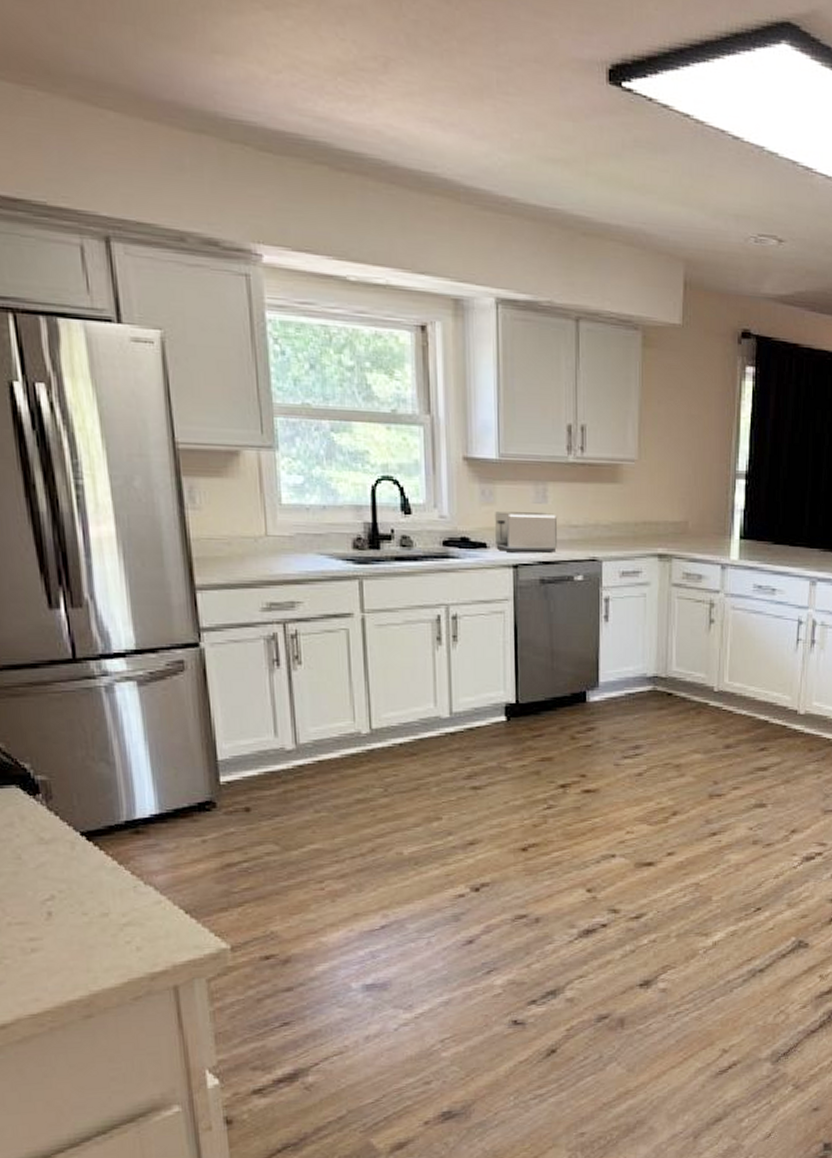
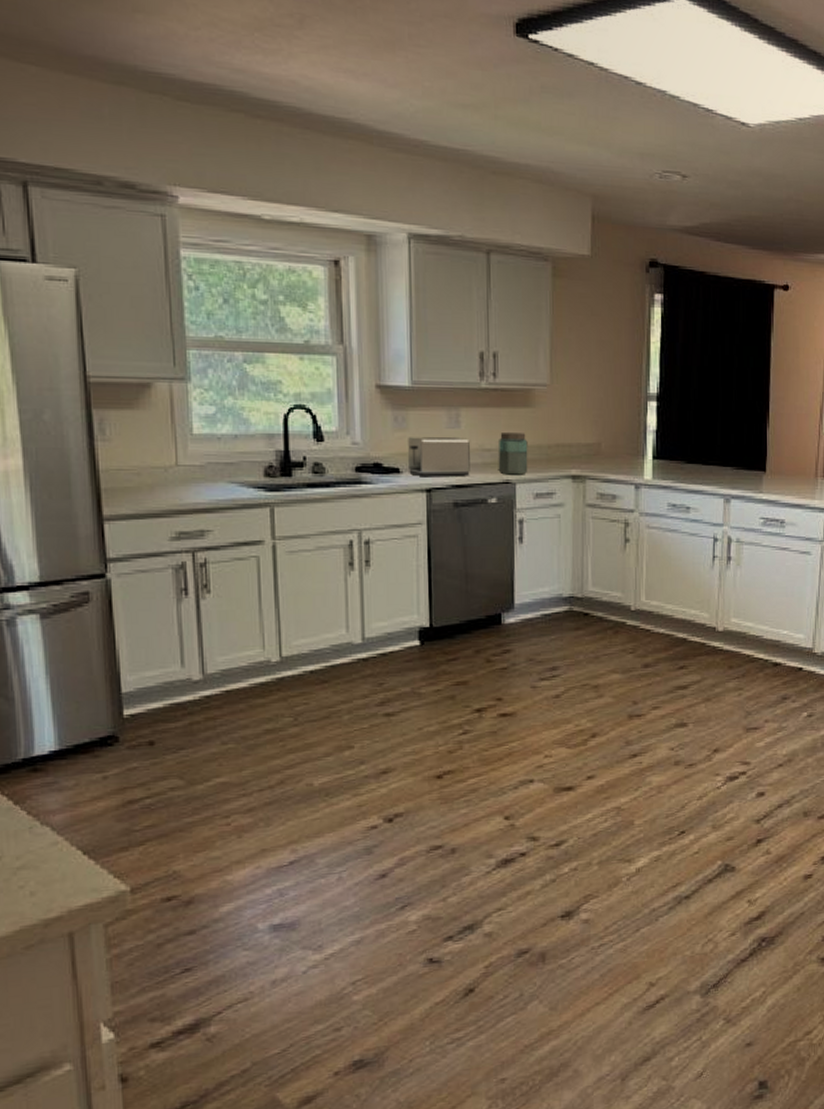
peanut butter: none [584,509,615,553] -> present [497,433,528,475]

